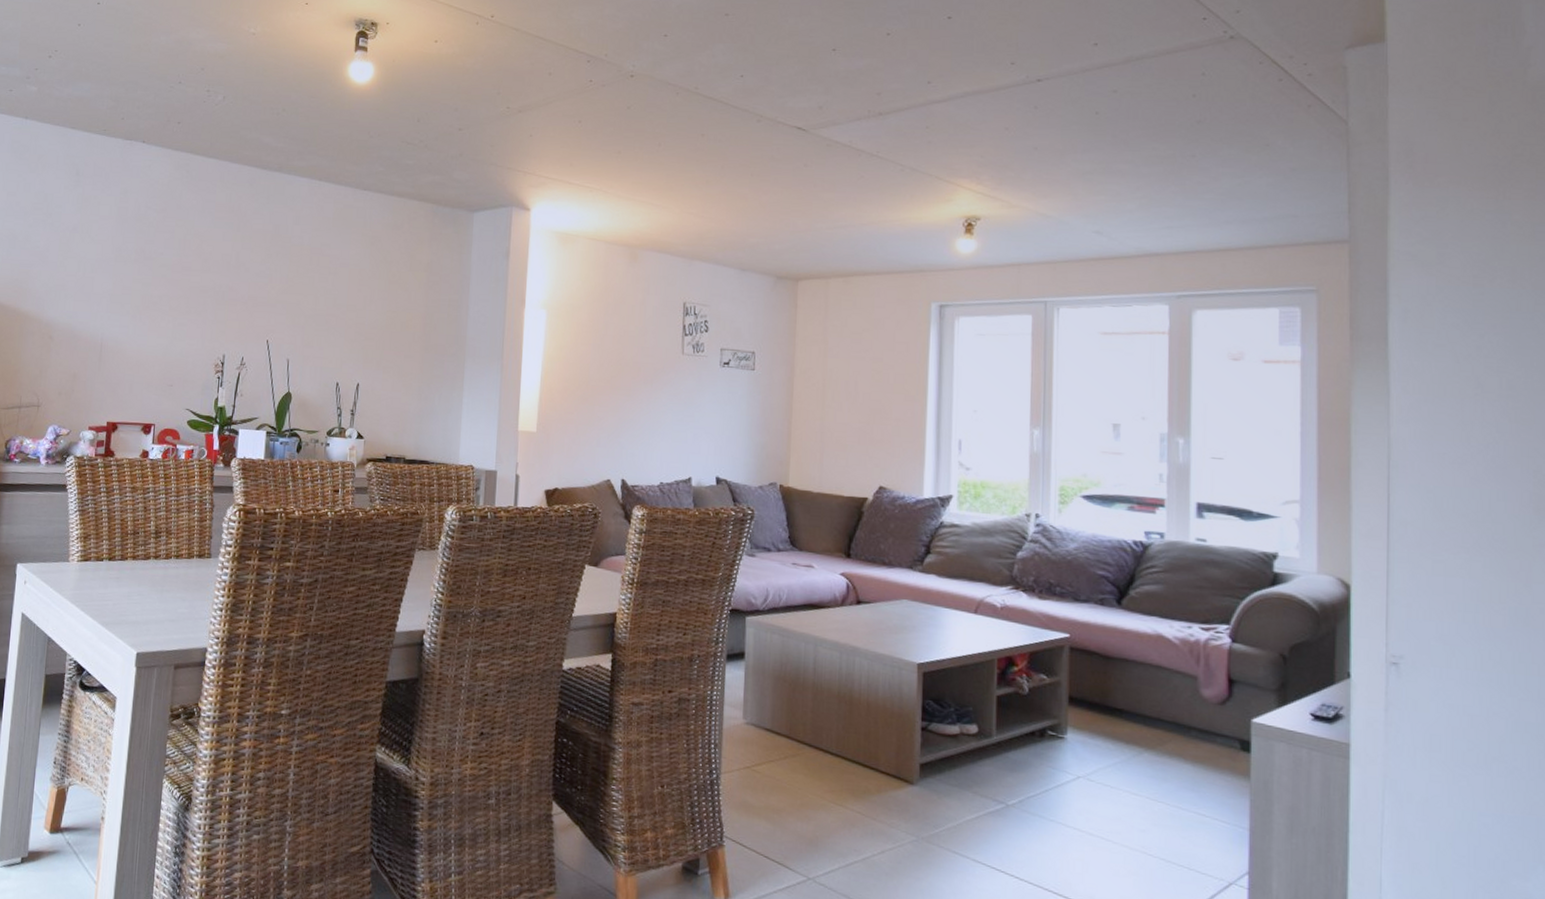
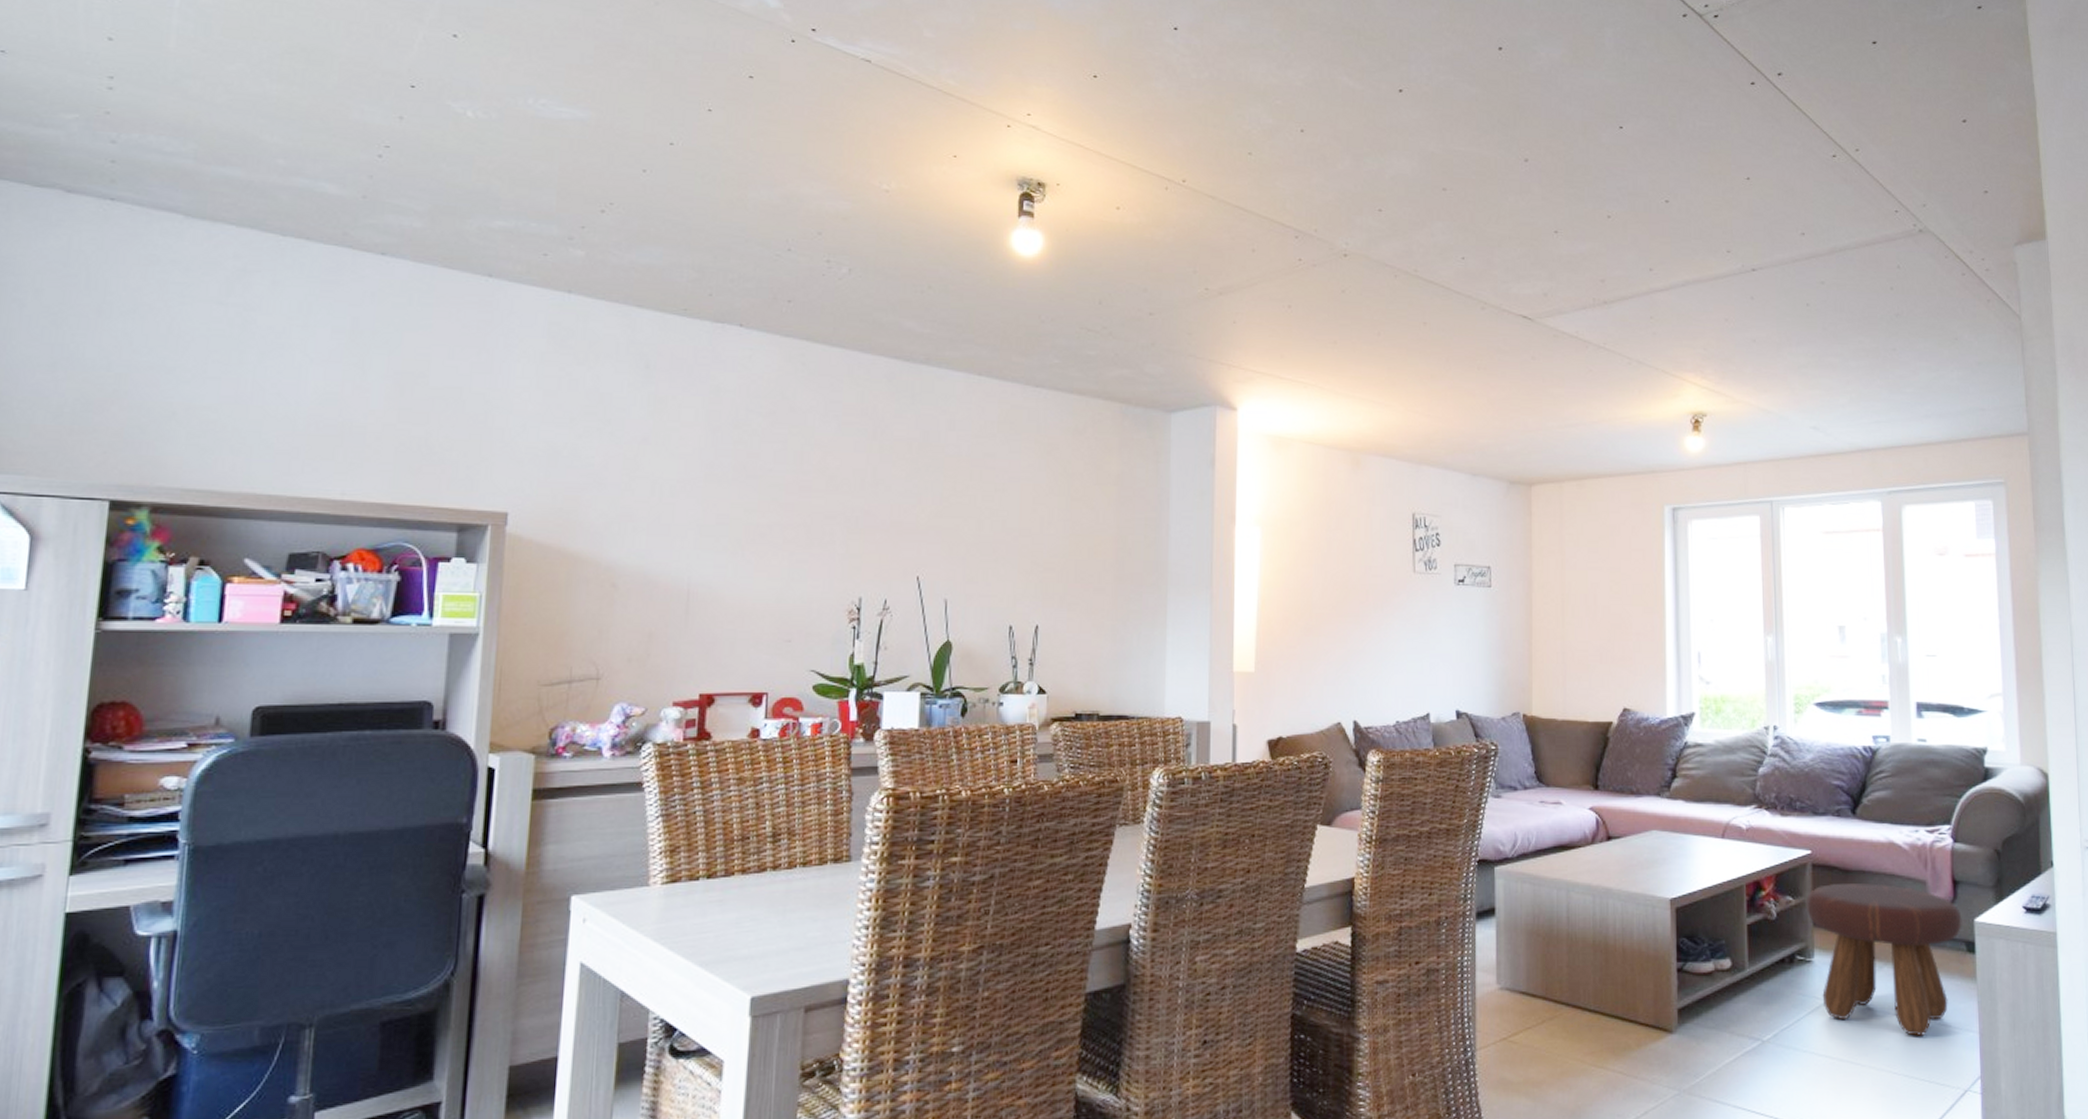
footstool: none [1060,668,1237,825] -> present [1805,883,1962,1037]

